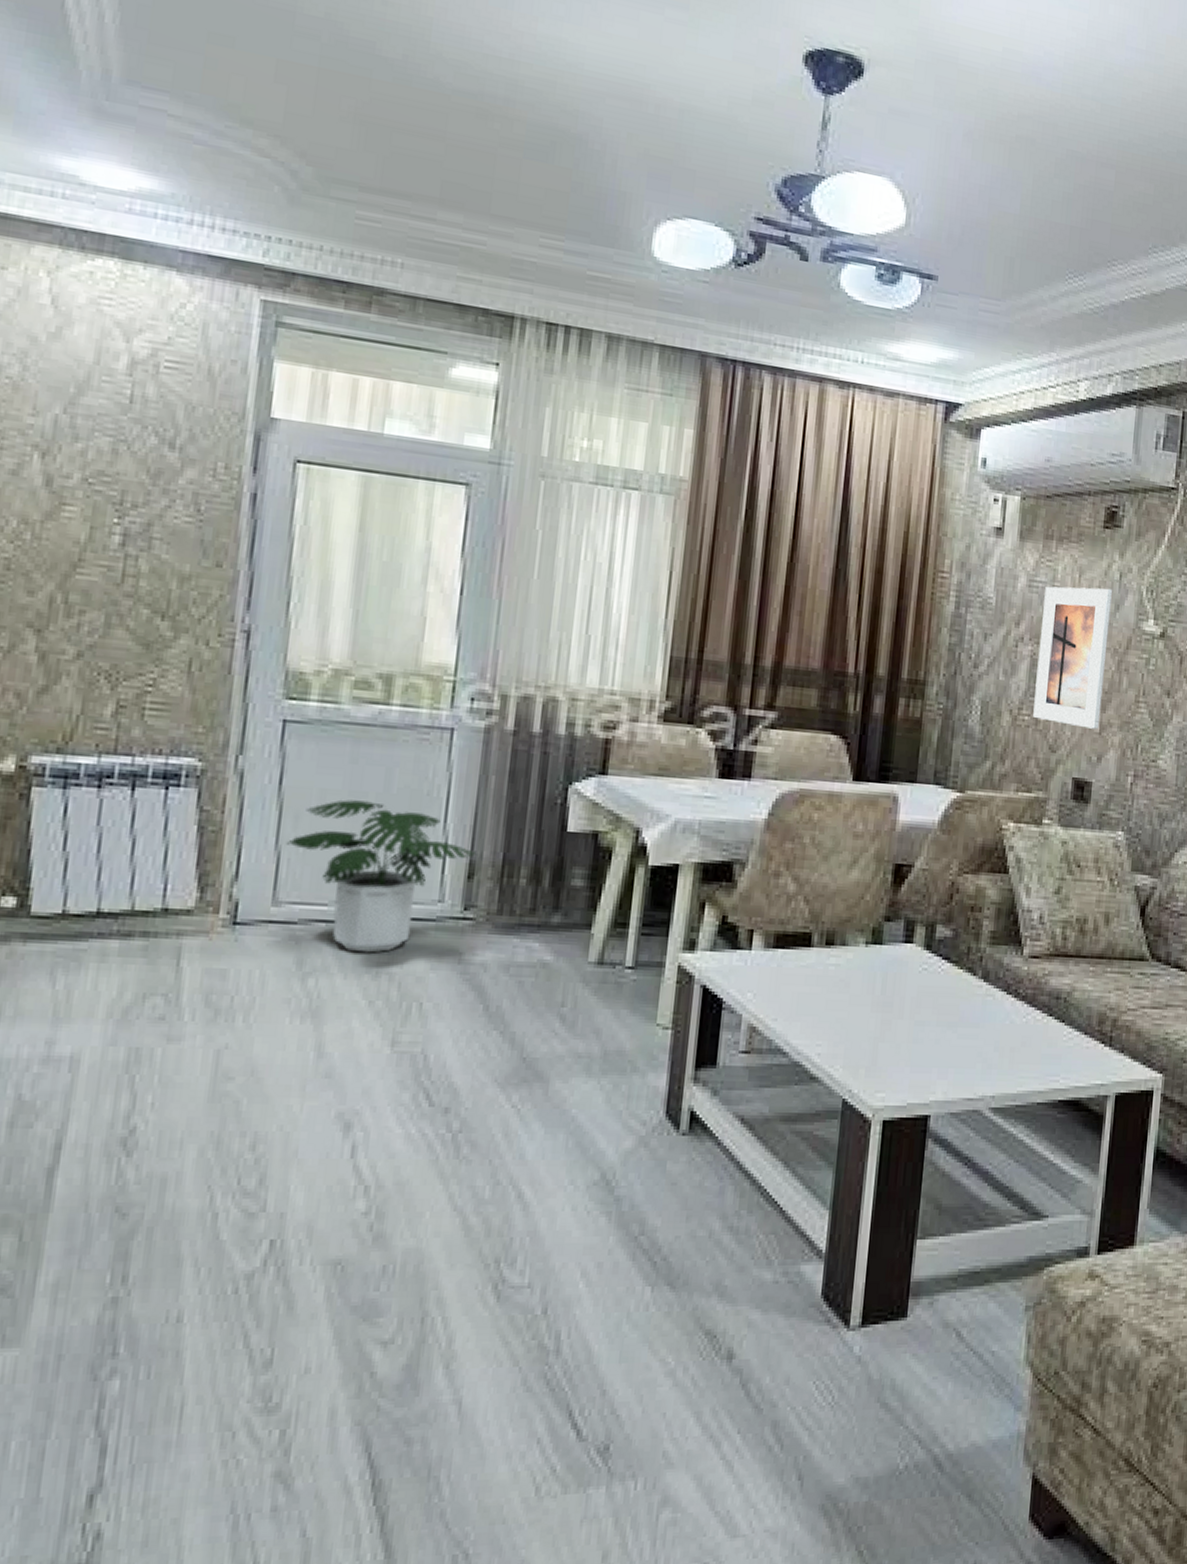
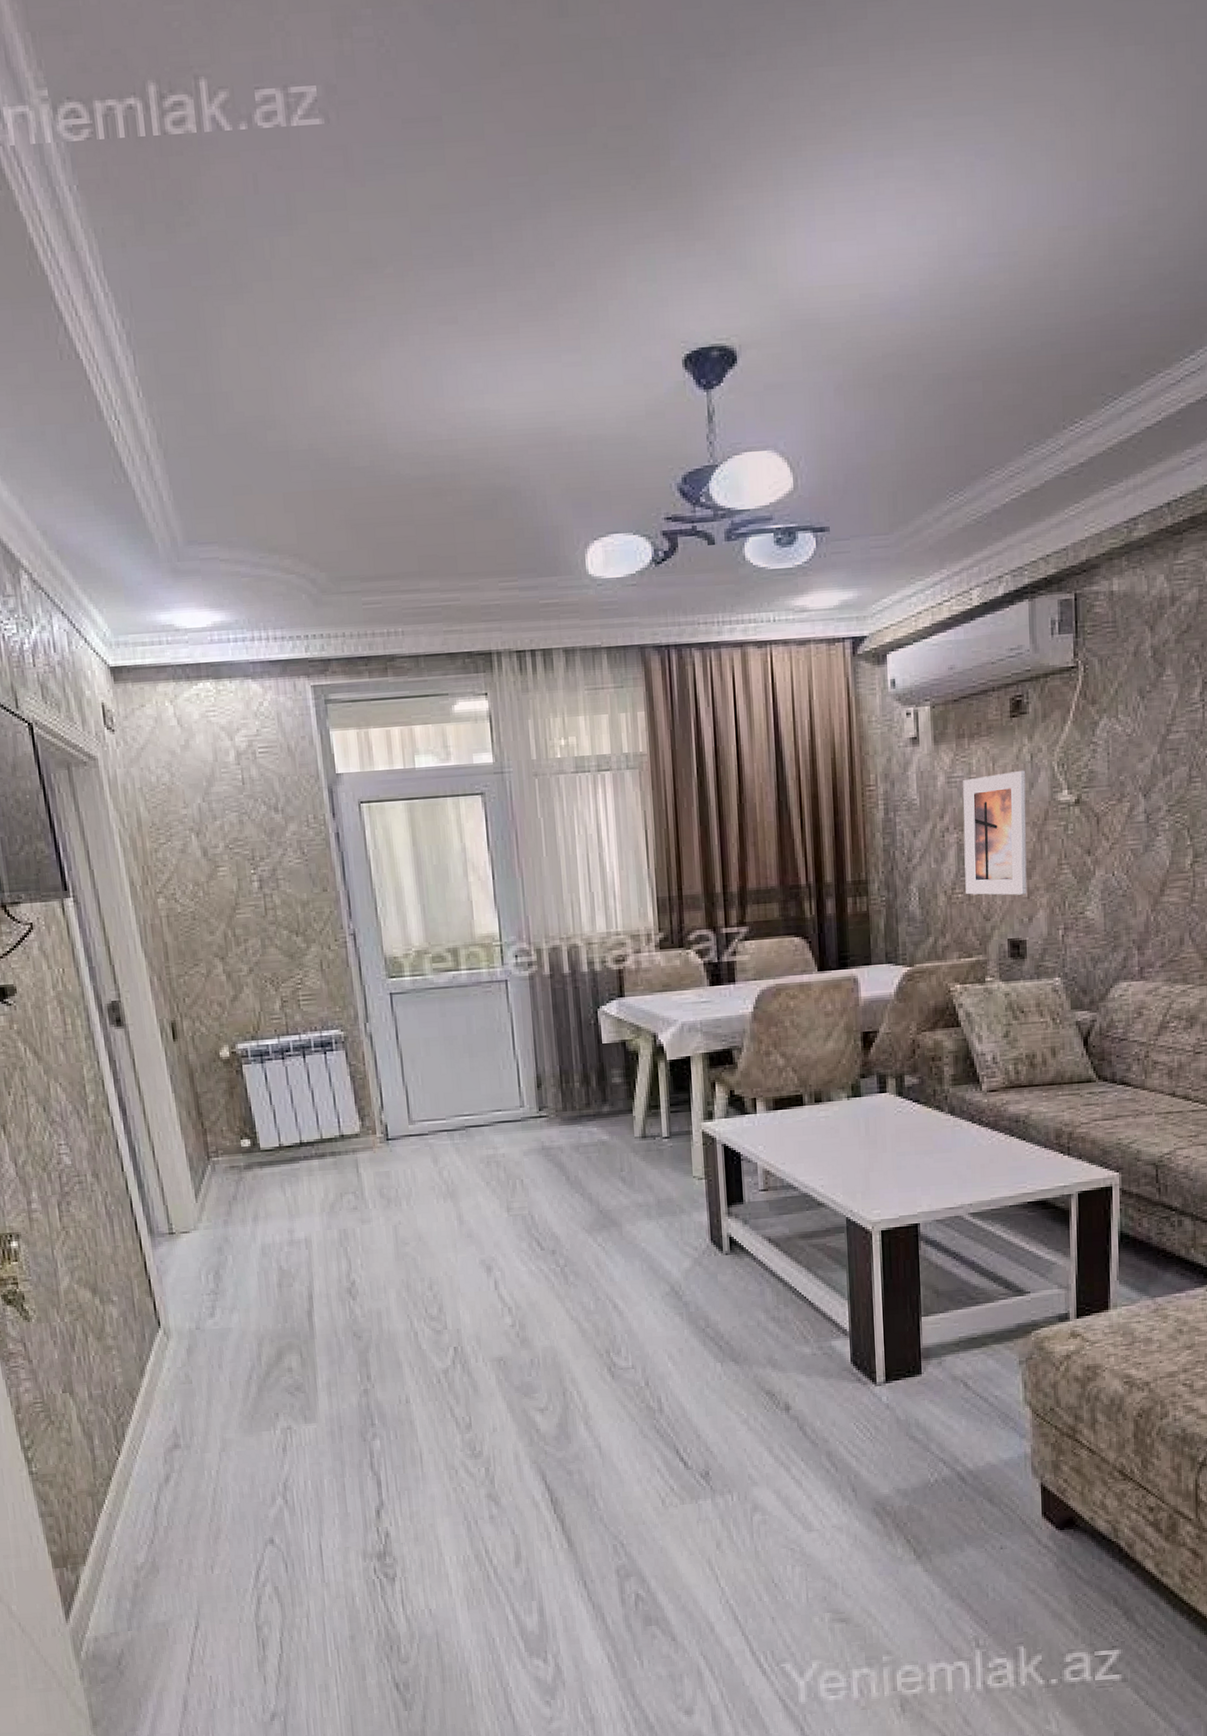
potted plant: present [285,799,478,953] -> none [409,1042,542,1149]

